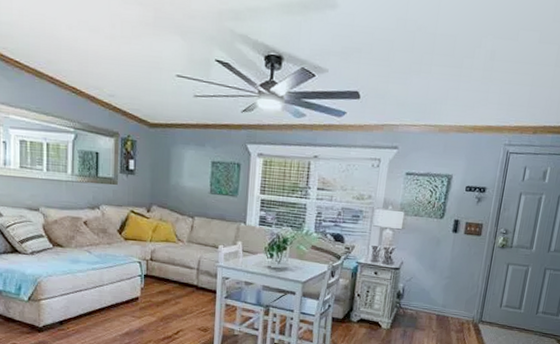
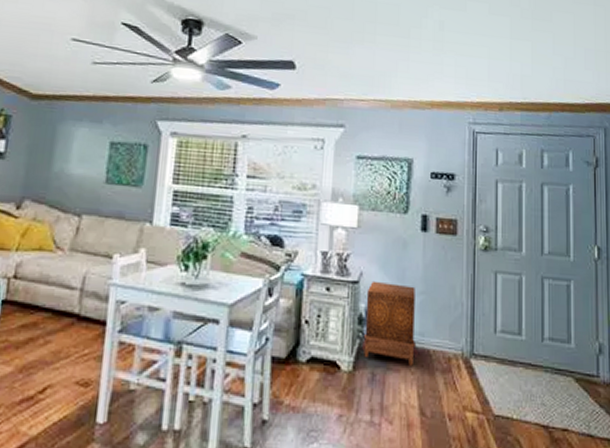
canopy bed: none [397,268,443,327] -> present [361,280,420,366]

